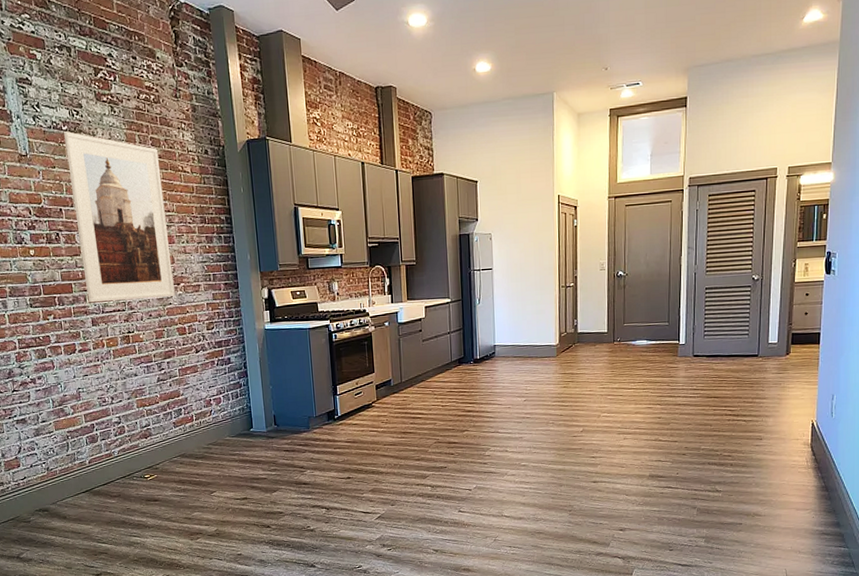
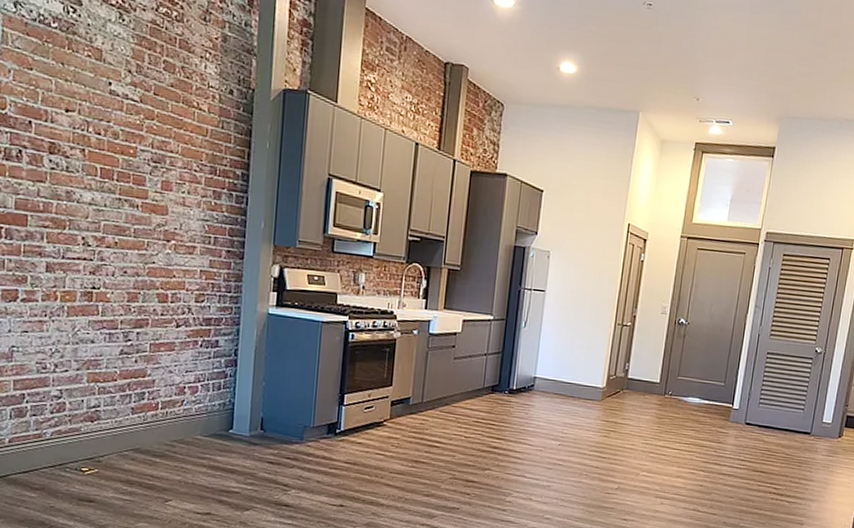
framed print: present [64,131,175,303] -> none [46,29,170,256]

